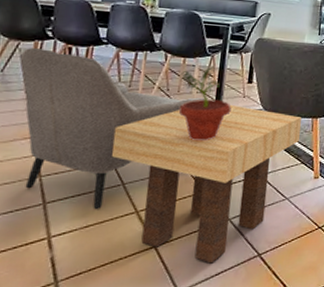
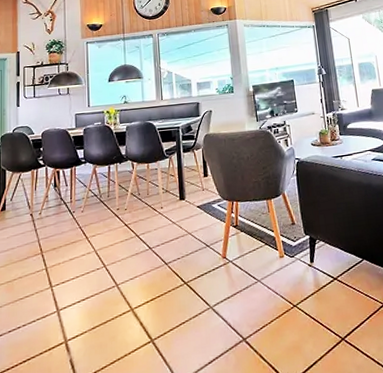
armchair: present [20,48,204,210] -> none [23,176,170,312]
side table: present [112,104,301,264] -> none [102,198,259,353]
potted plant: present [178,65,232,142] -> none [146,165,195,237]

